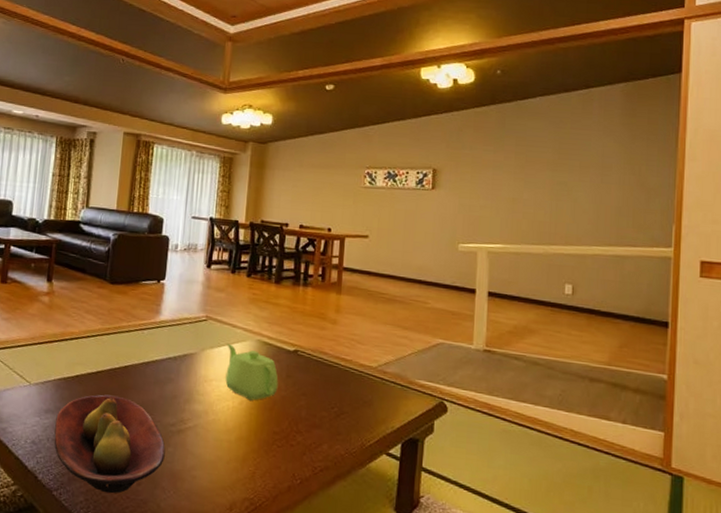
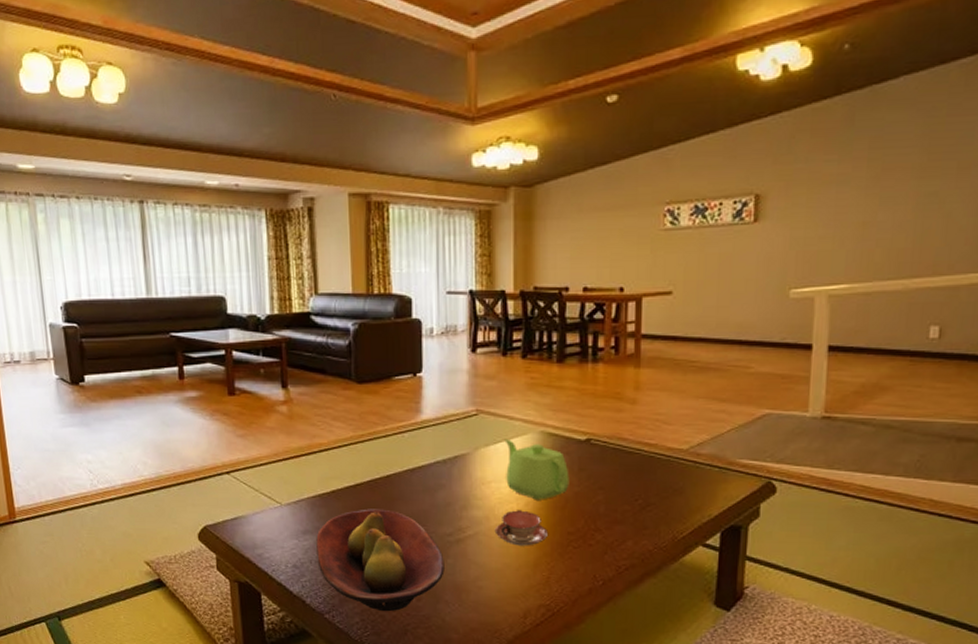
teacup: none [211,407,258,442] -> present [494,510,549,546]

